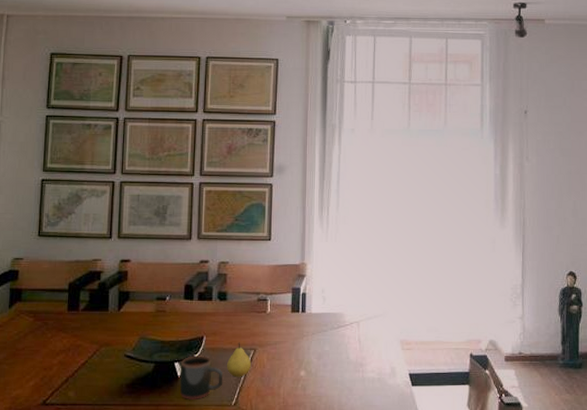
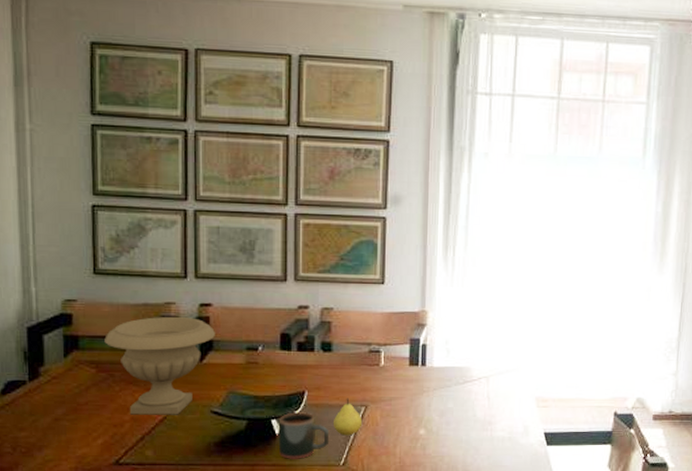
decorative bowl: none [42,271,132,359] -> present [104,316,215,415]

